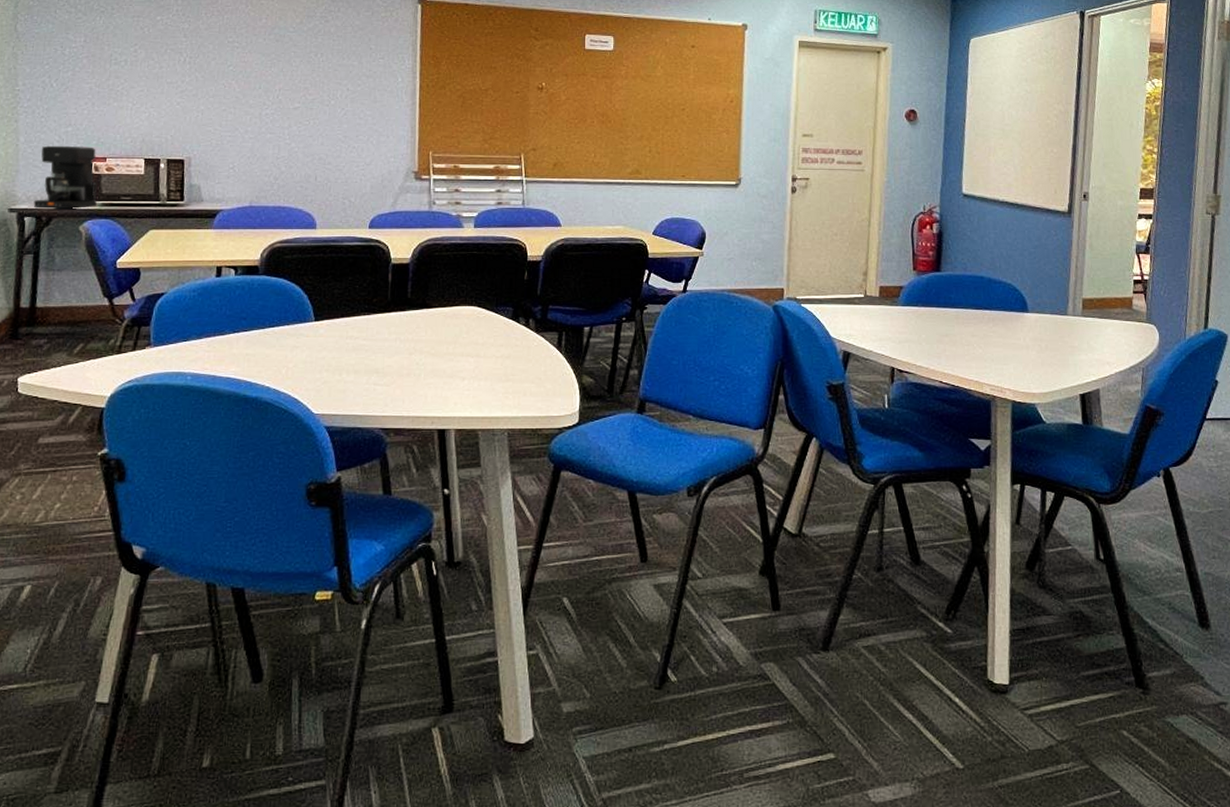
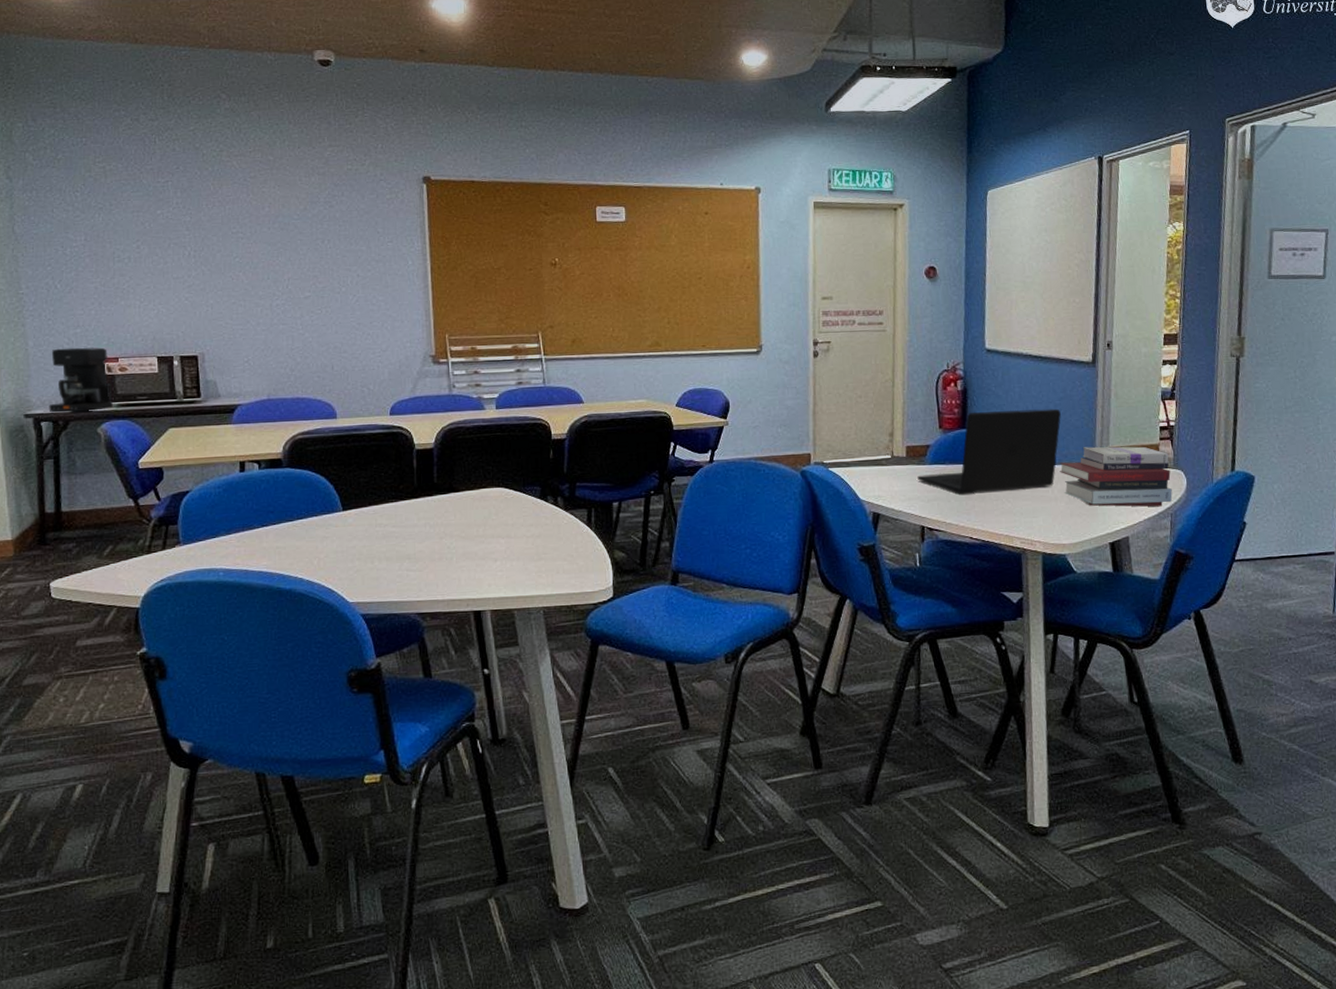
laptop: none [889,255,1035,337] -> present [917,408,1061,494]
books: none [1032,296,1145,361] -> present [1059,446,1173,507]

